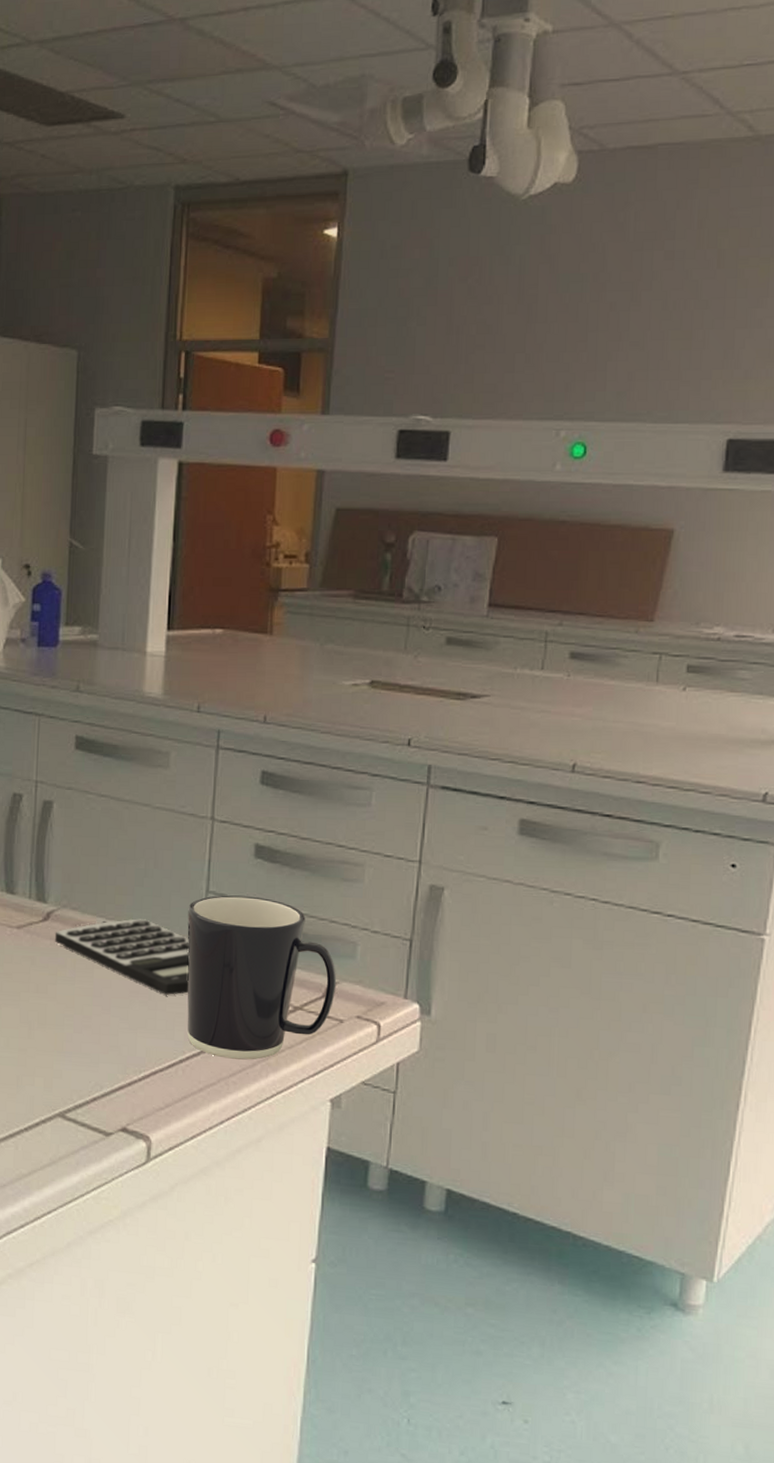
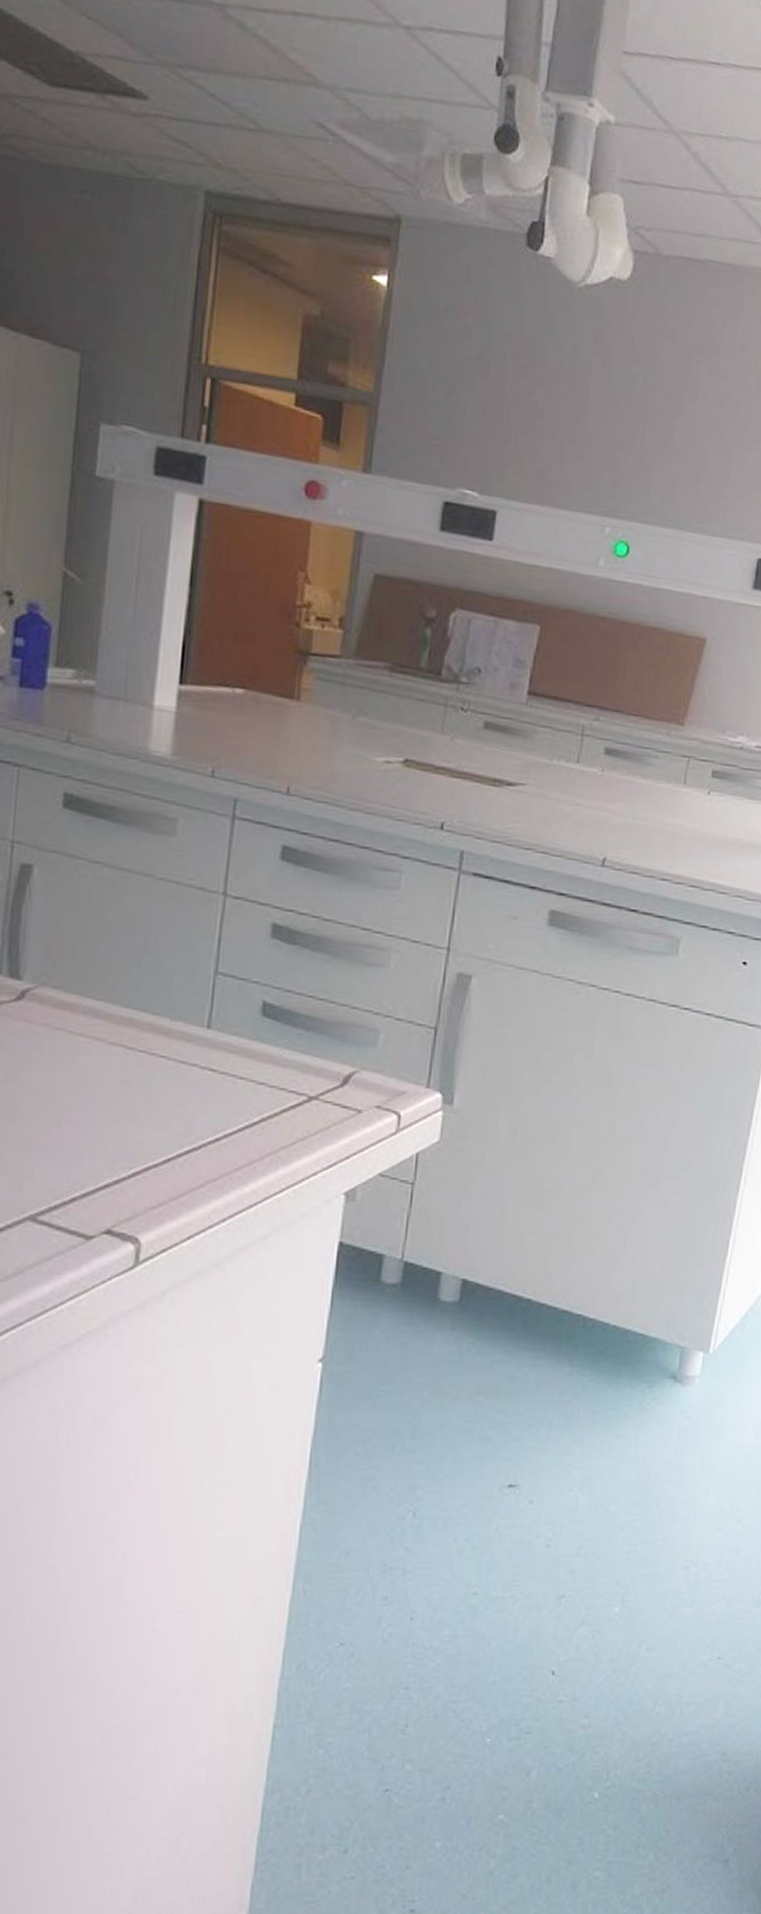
calculator: present [54,918,189,995] -> none [29,999,193,1084]
mug: present [187,895,337,1060] -> none [187,976,357,1153]

